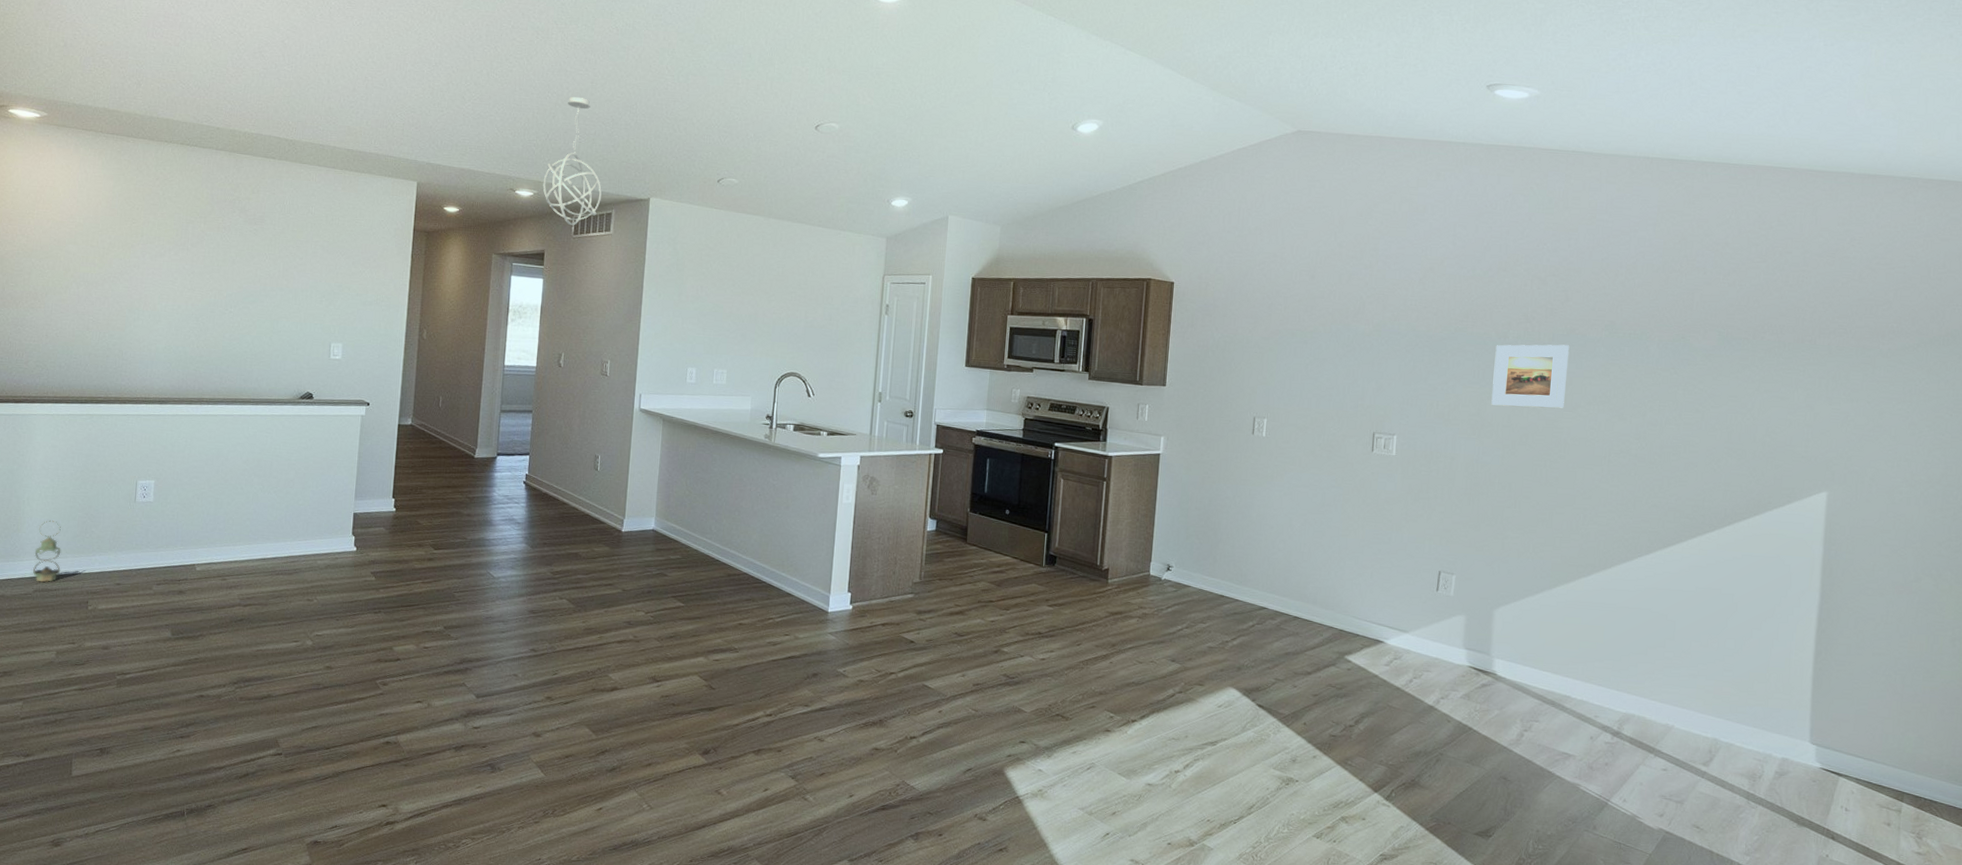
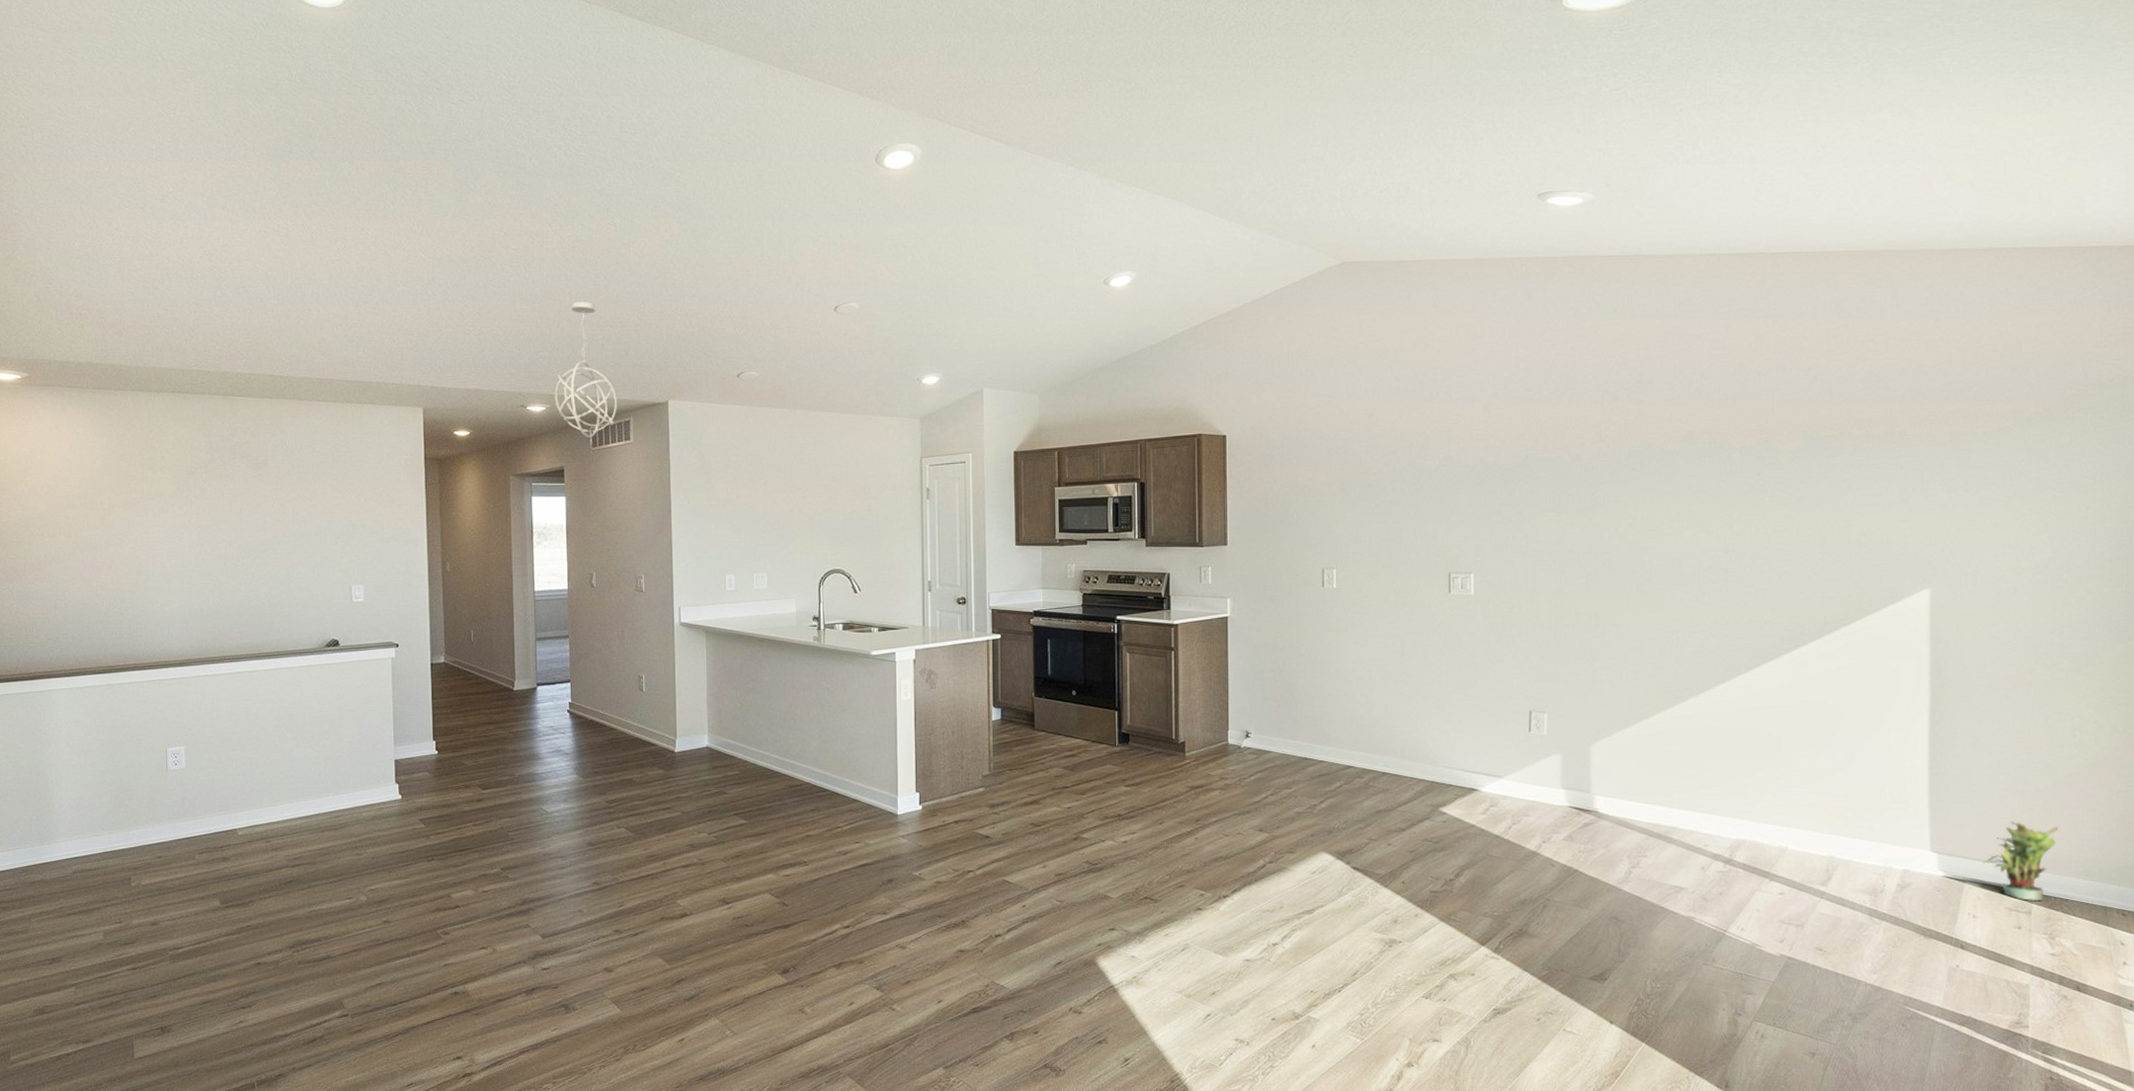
lantern: present [33,520,61,582] -> none [69,798,98,862]
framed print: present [1491,344,1570,408] -> none [1570,461,1648,532]
potted plant: none [1858,720,1932,801] -> present [1983,820,2058,902]

